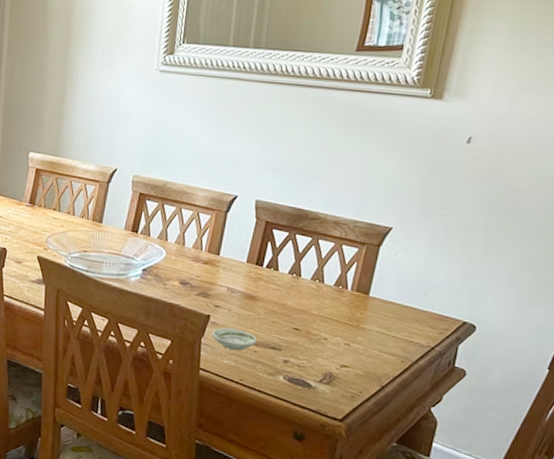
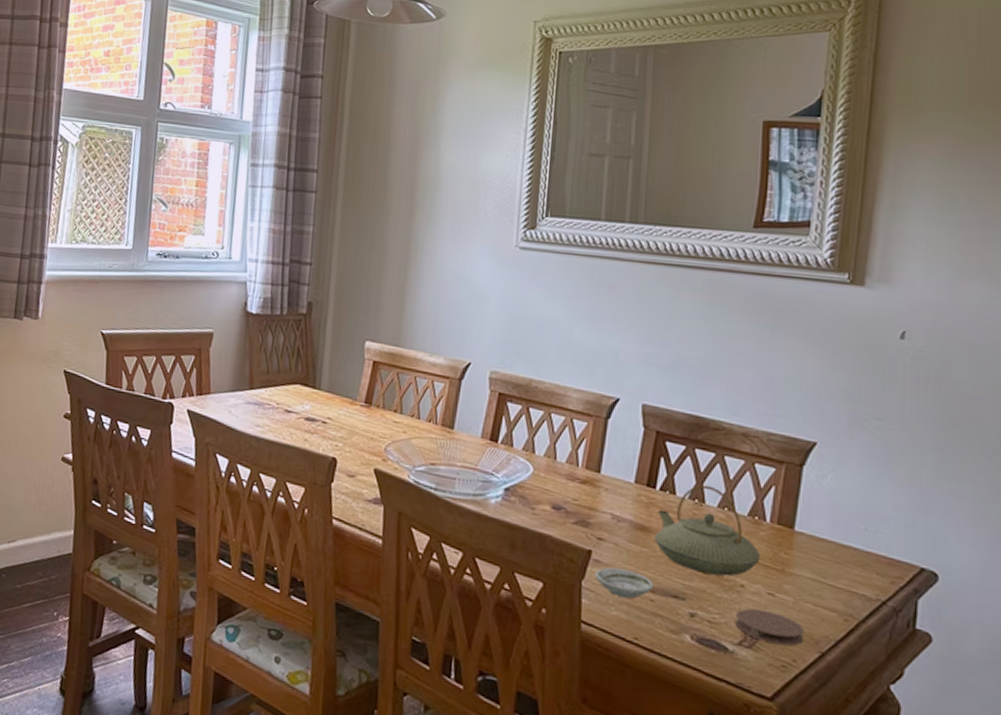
teapot: none [260,262,342,332] -> present [655,484,761,576]
coaster: none [319,355,371,382] -> present [736,608,805,646]

